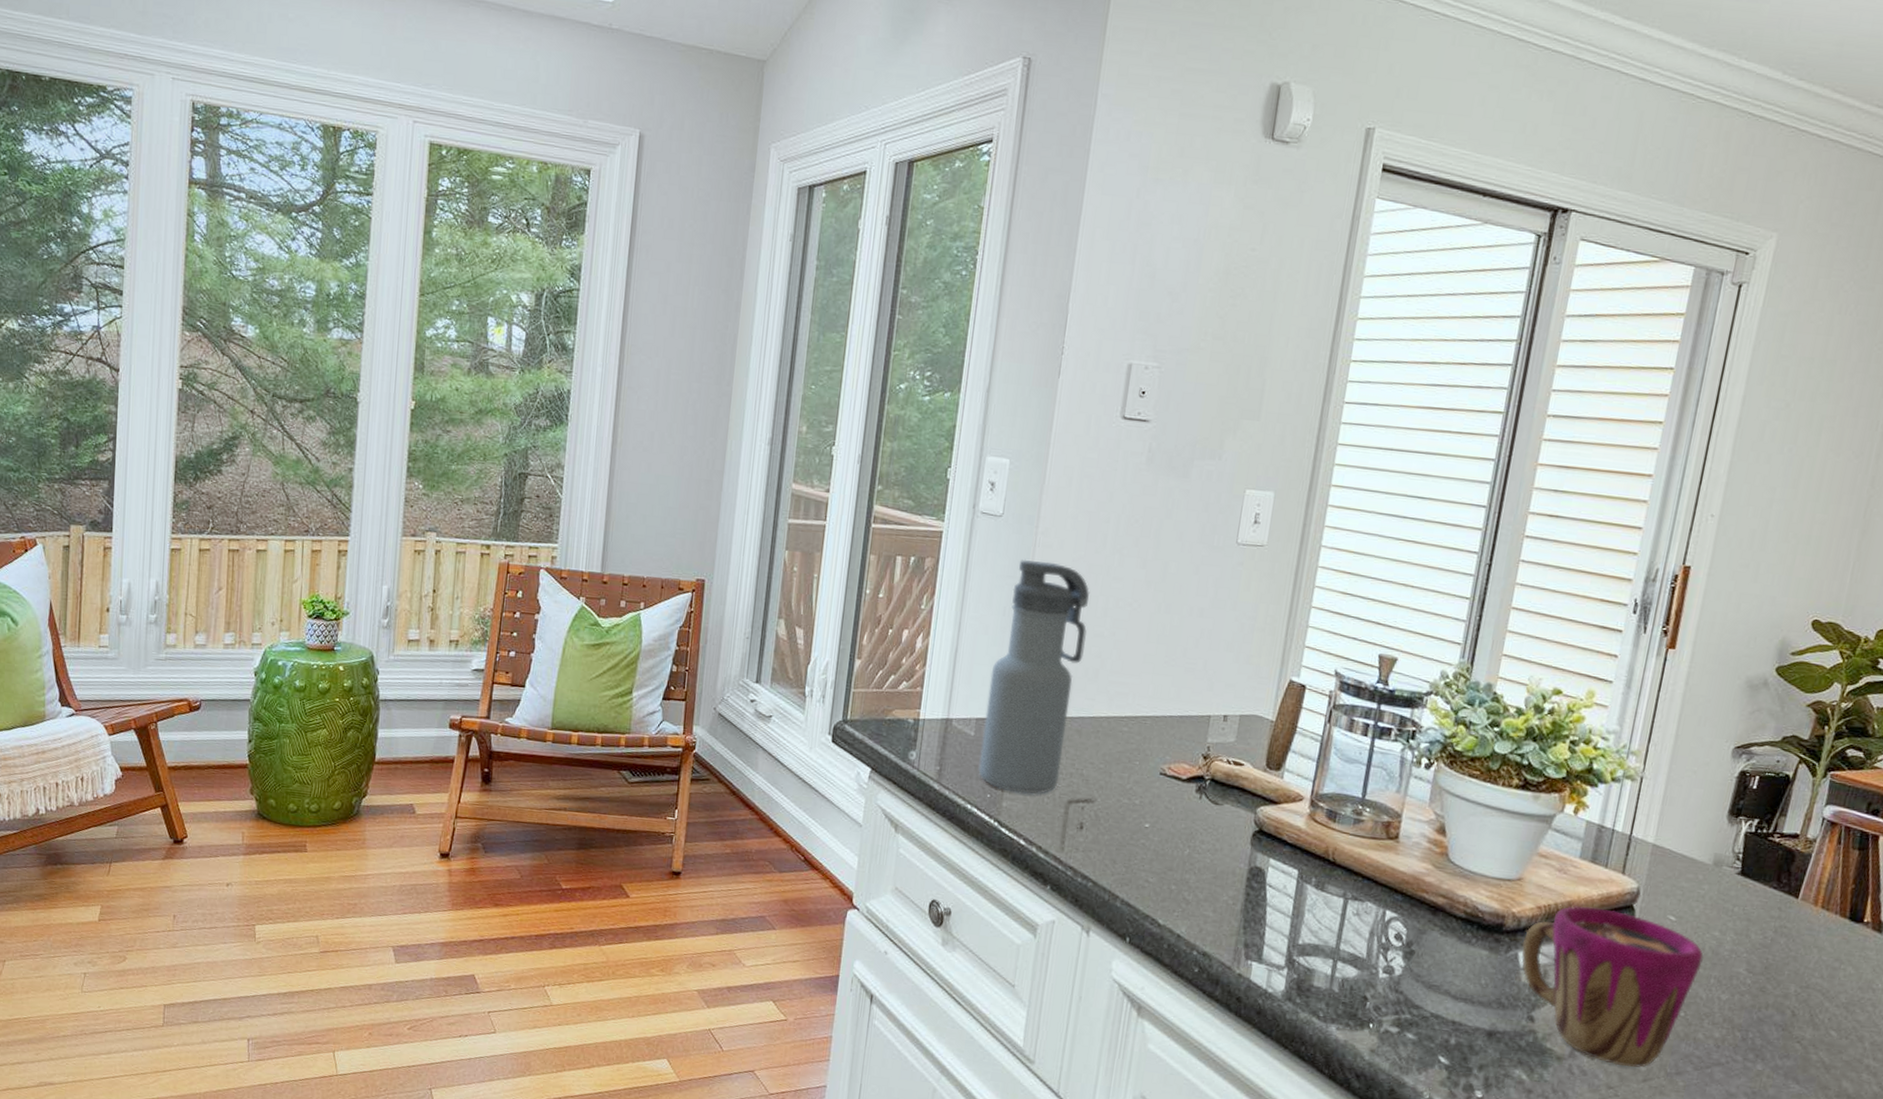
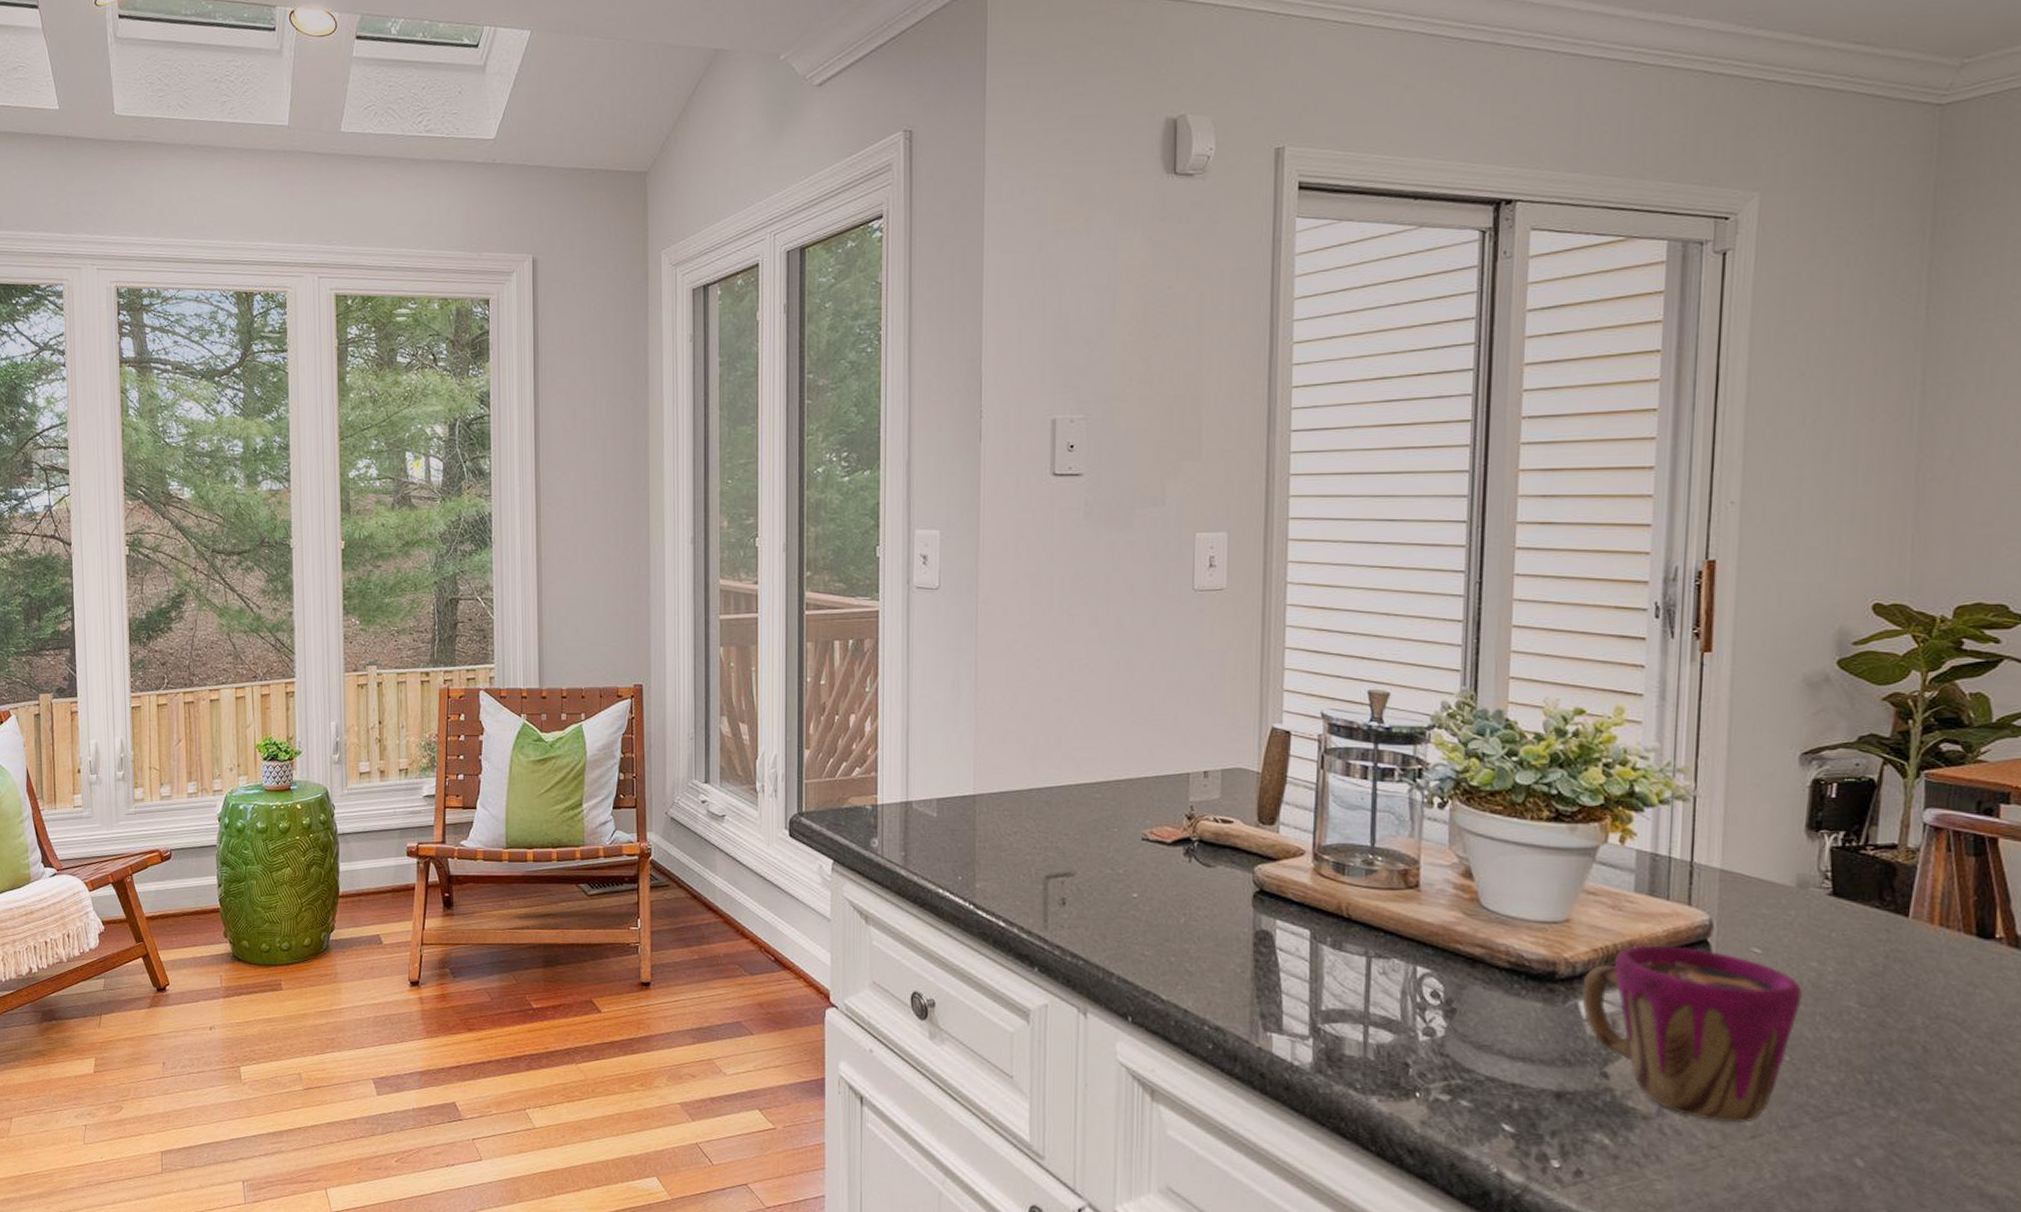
water bottle: present [978,559,1090,794] -> none [946,630,1043,873]

